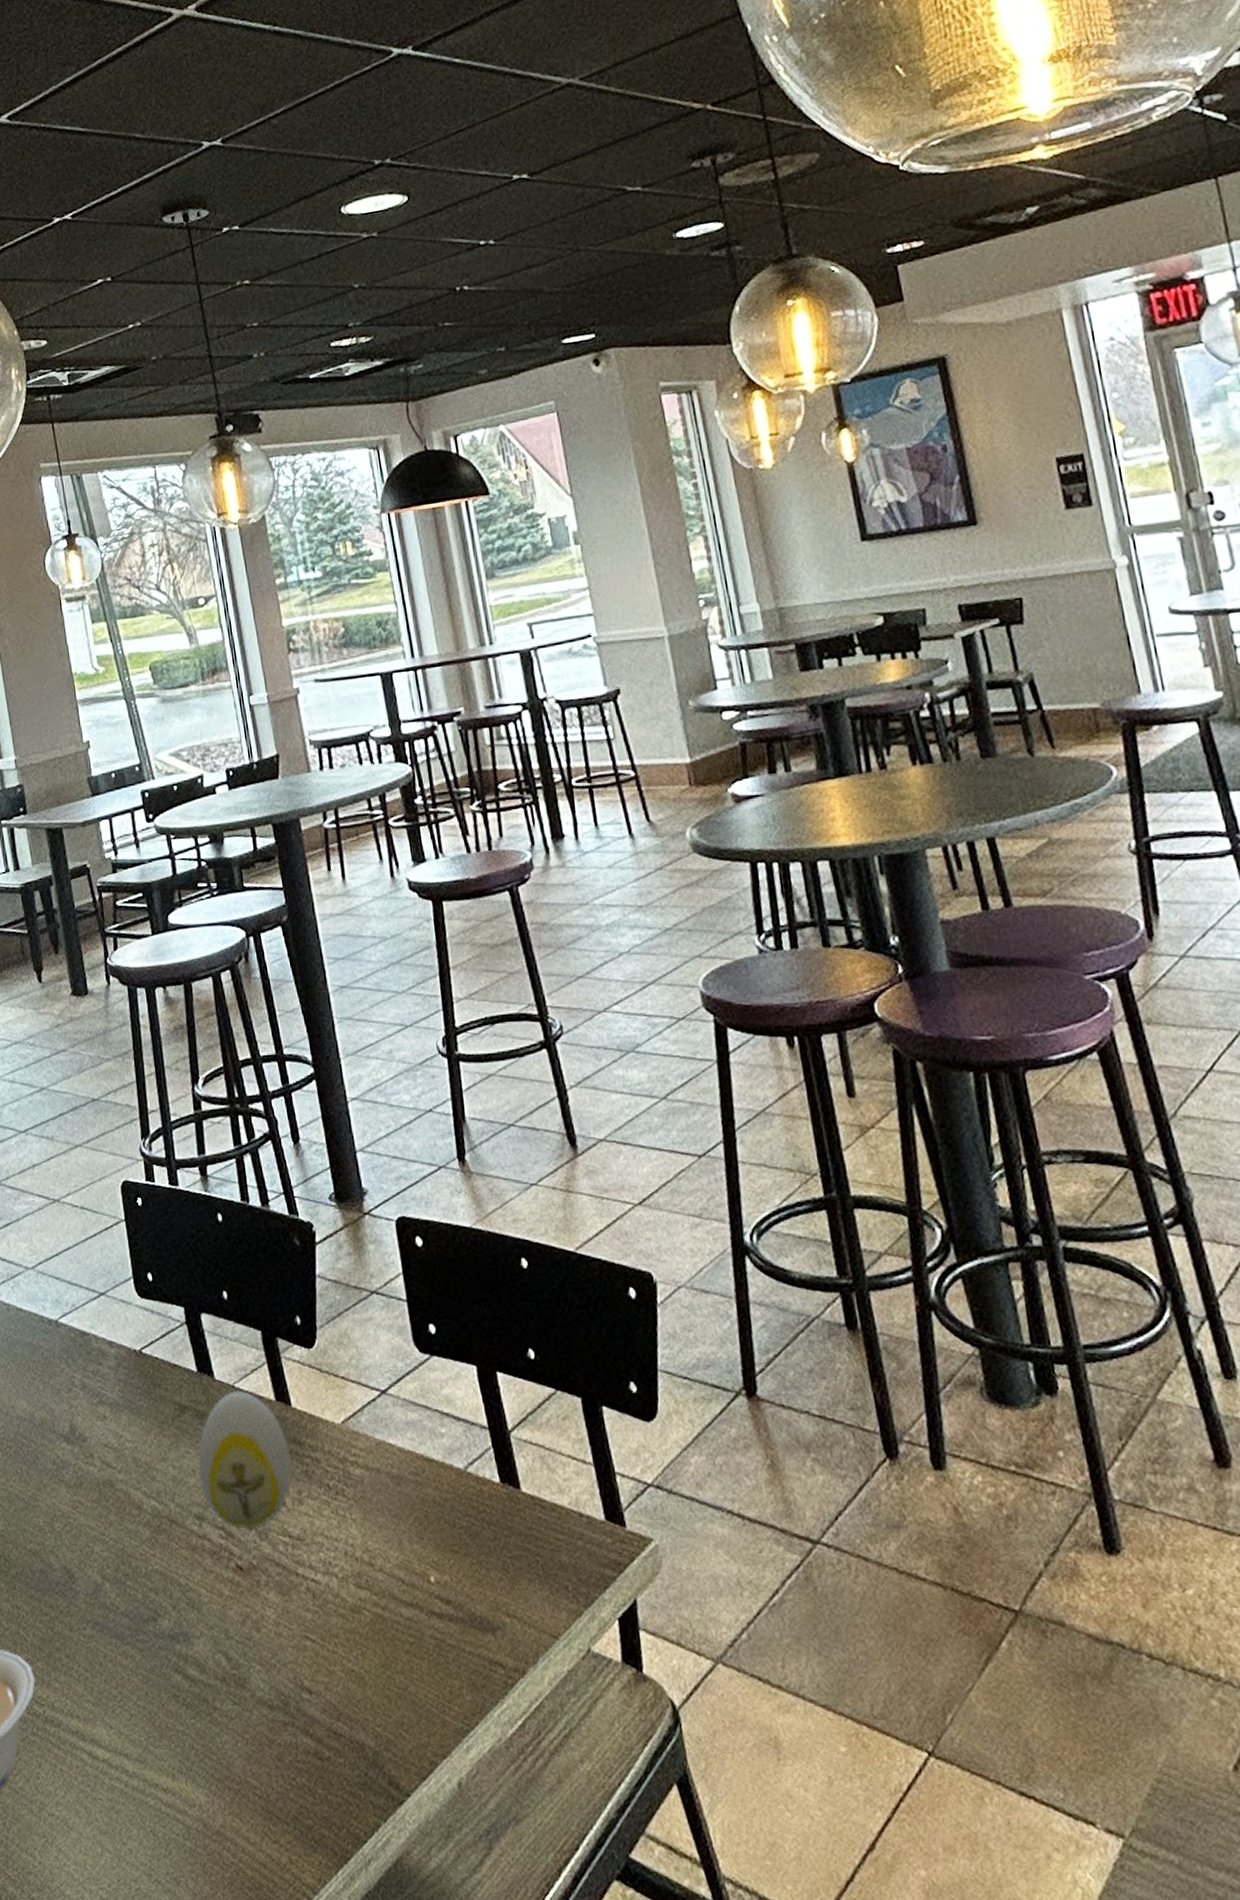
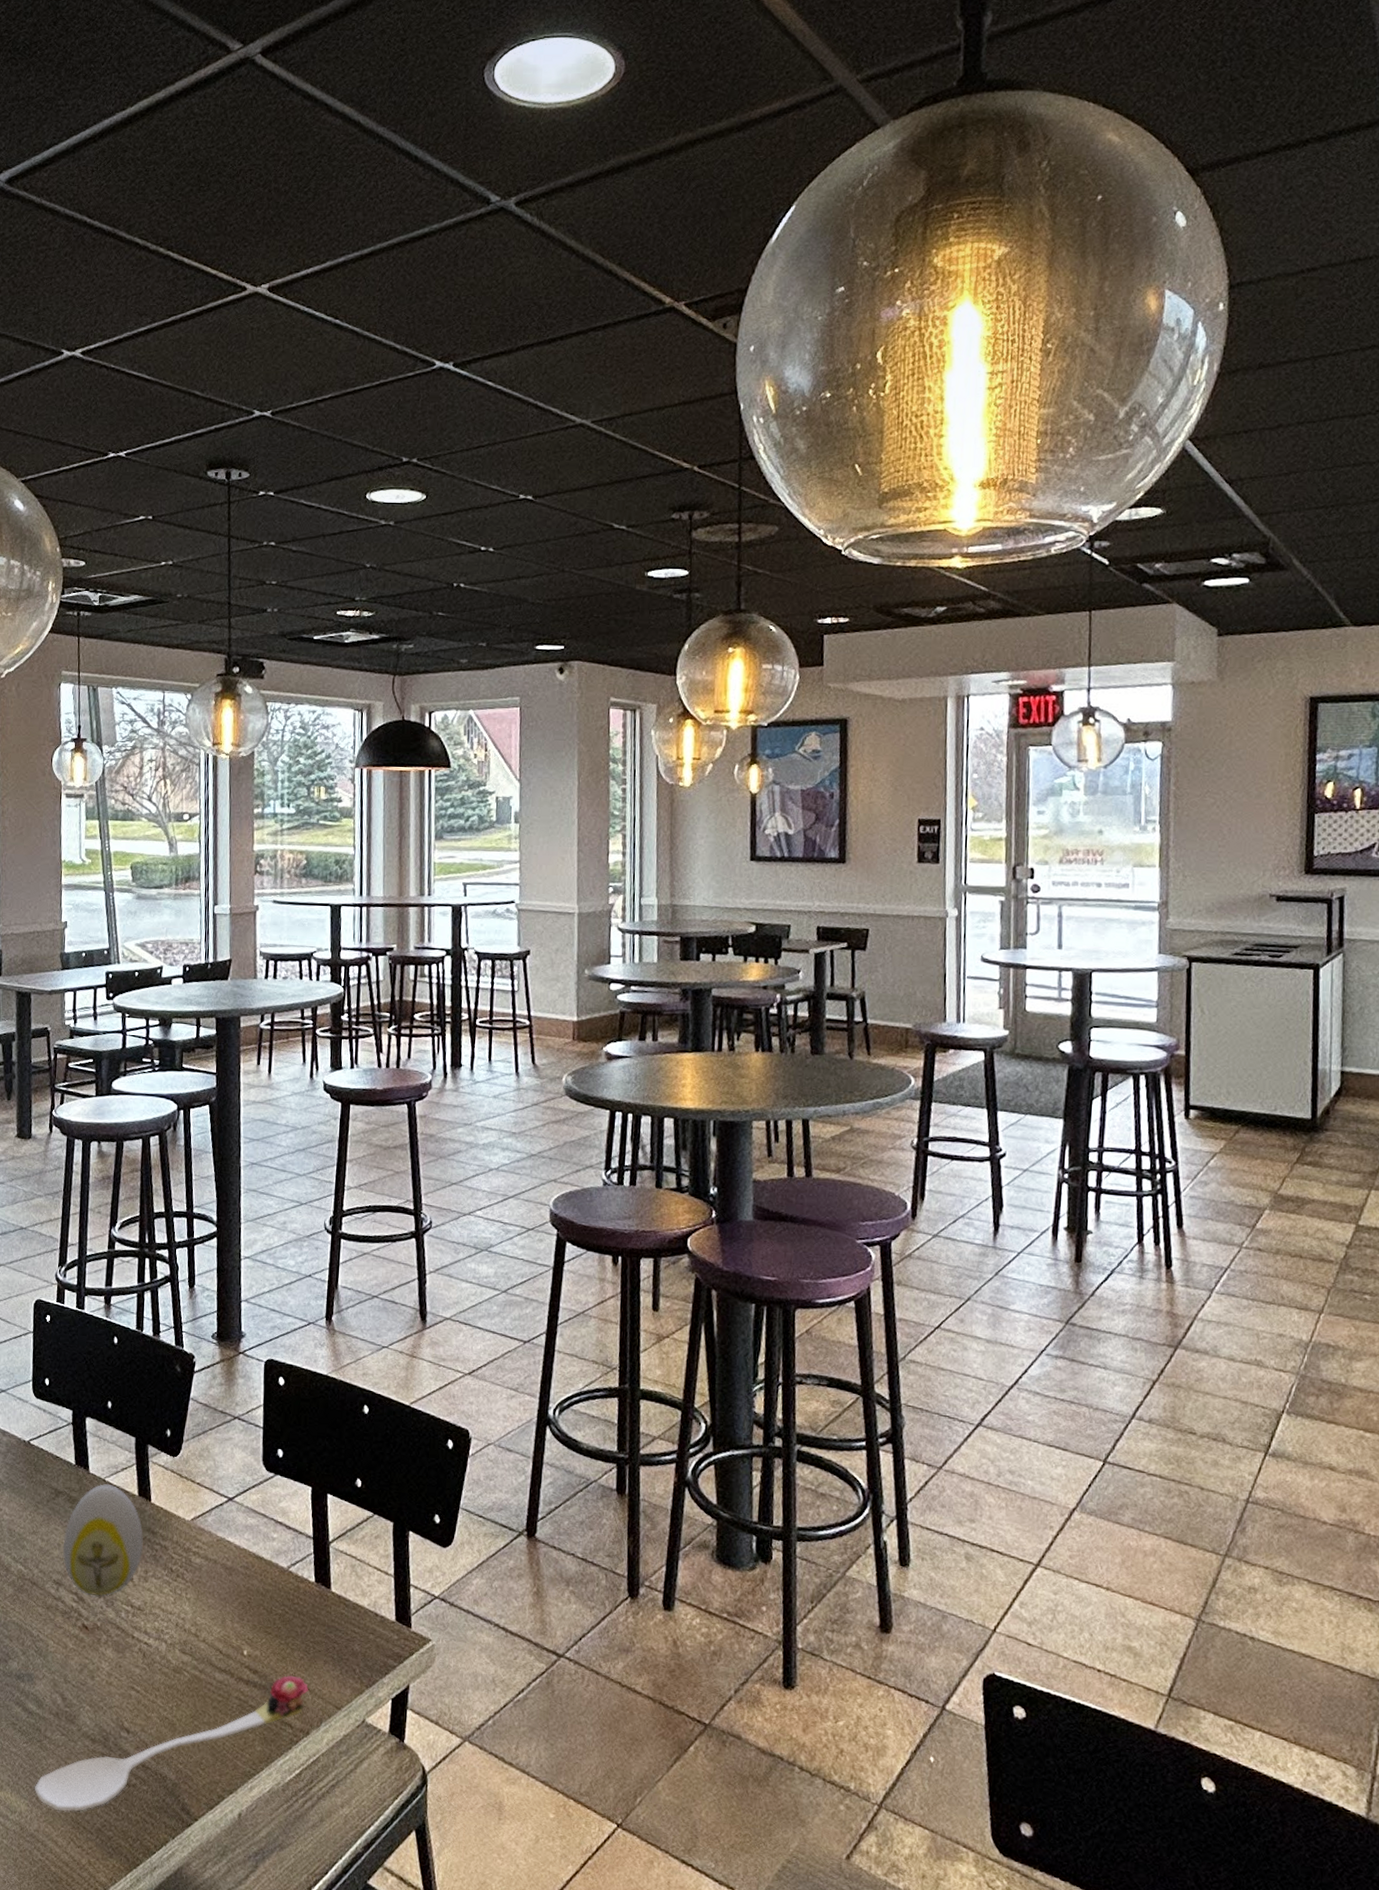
spoon: none [211,1602,517,1800] -> present [34,1675,309,1811]

